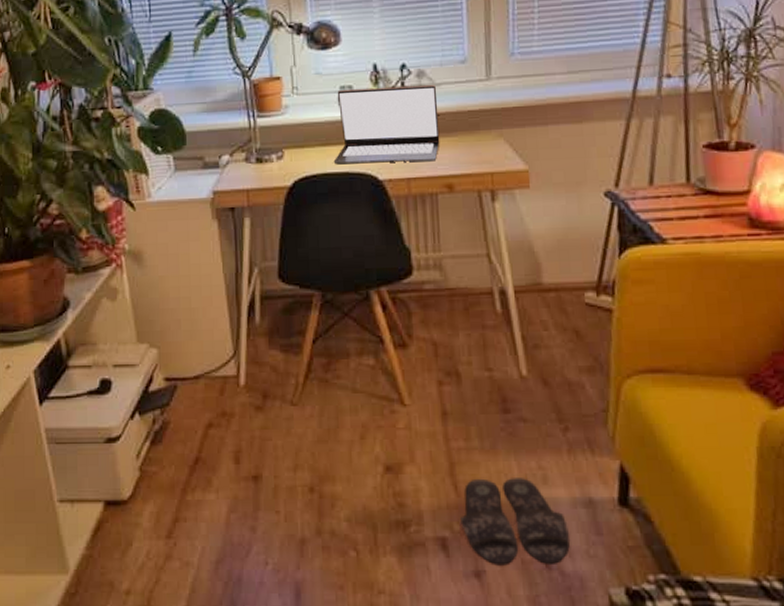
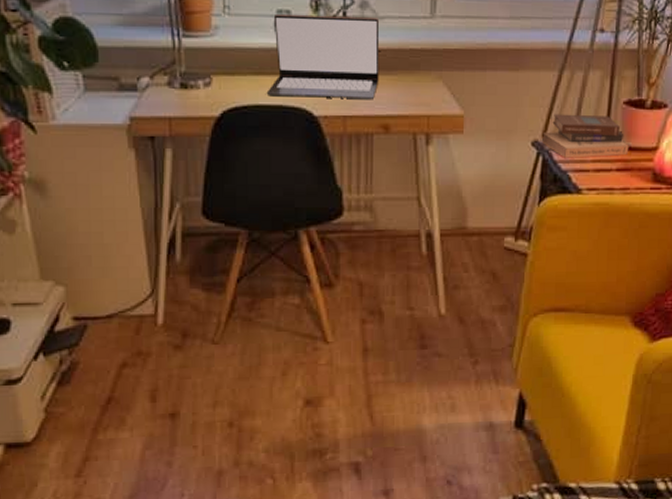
slippers: present [460,478,571,566] -> none [374,407,471,484]
books: none [614,161,716,207] -> present [541,114,629,158]

